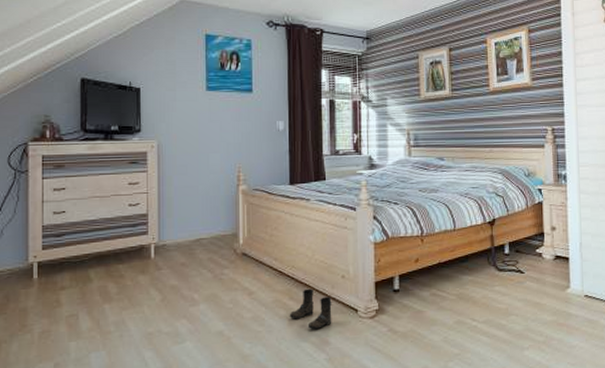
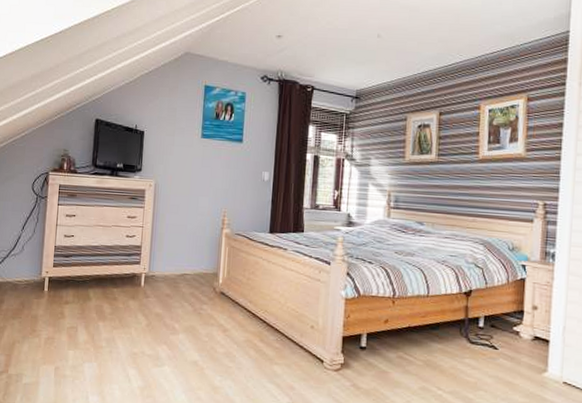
boots: present [289,288,332,330] -> none [258,333,300,374]

